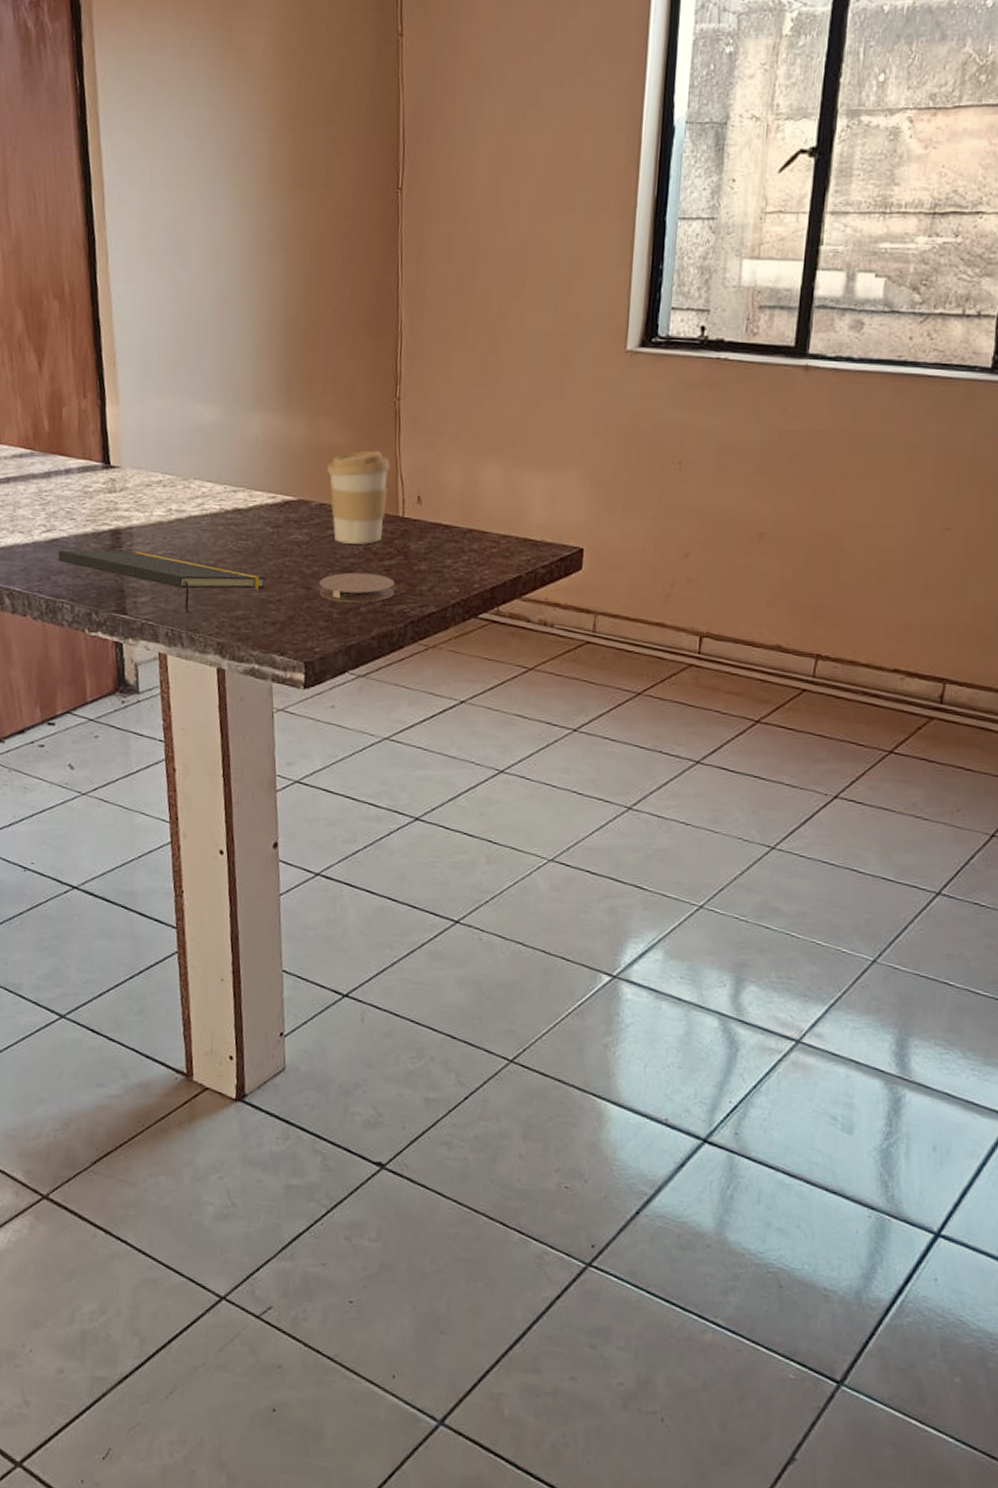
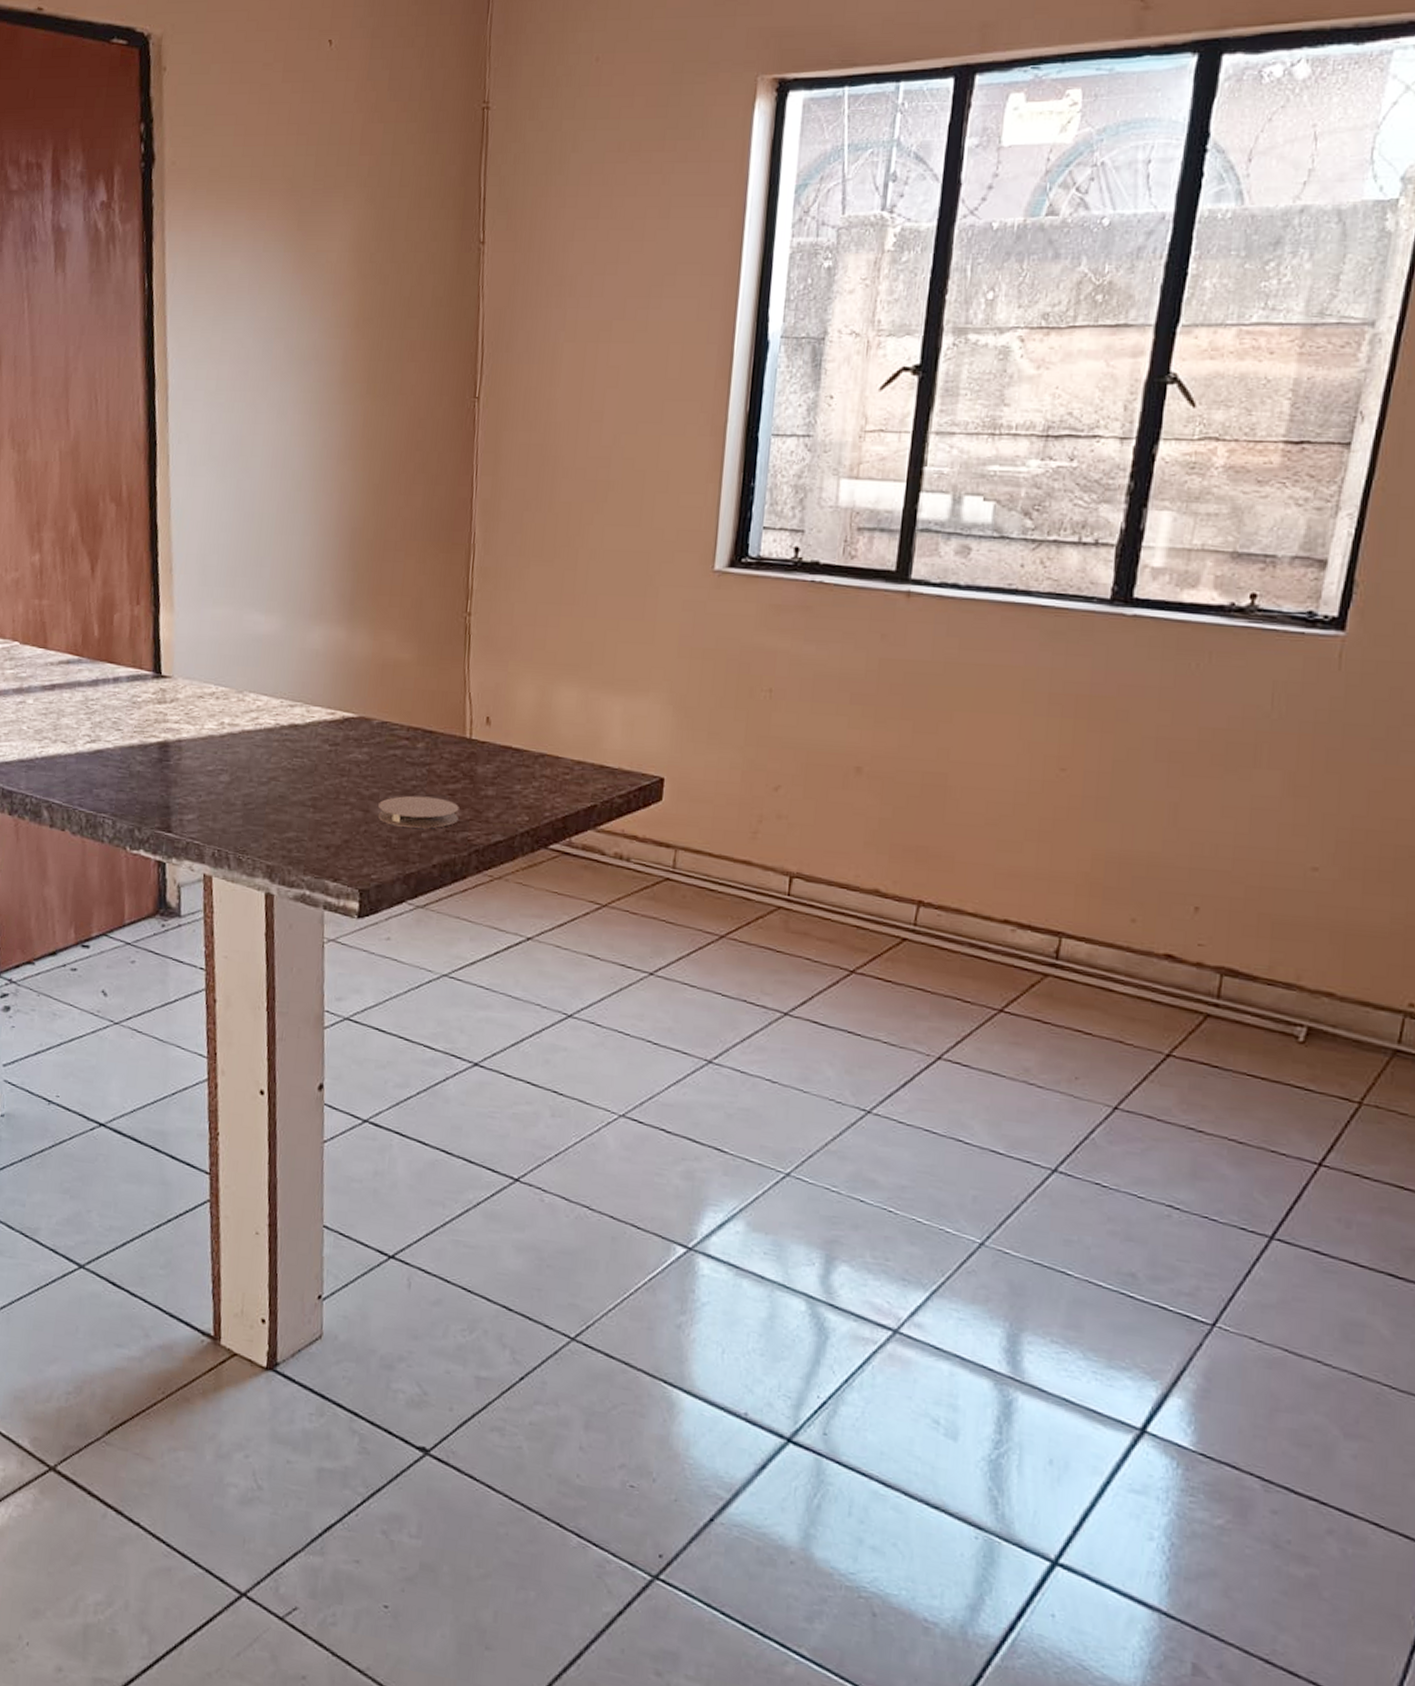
notepad: present [58,550,266,613] -> none [101,762,321,832]
coffee cup: present [327,450,391,544] -> none [391,667,459,766]

